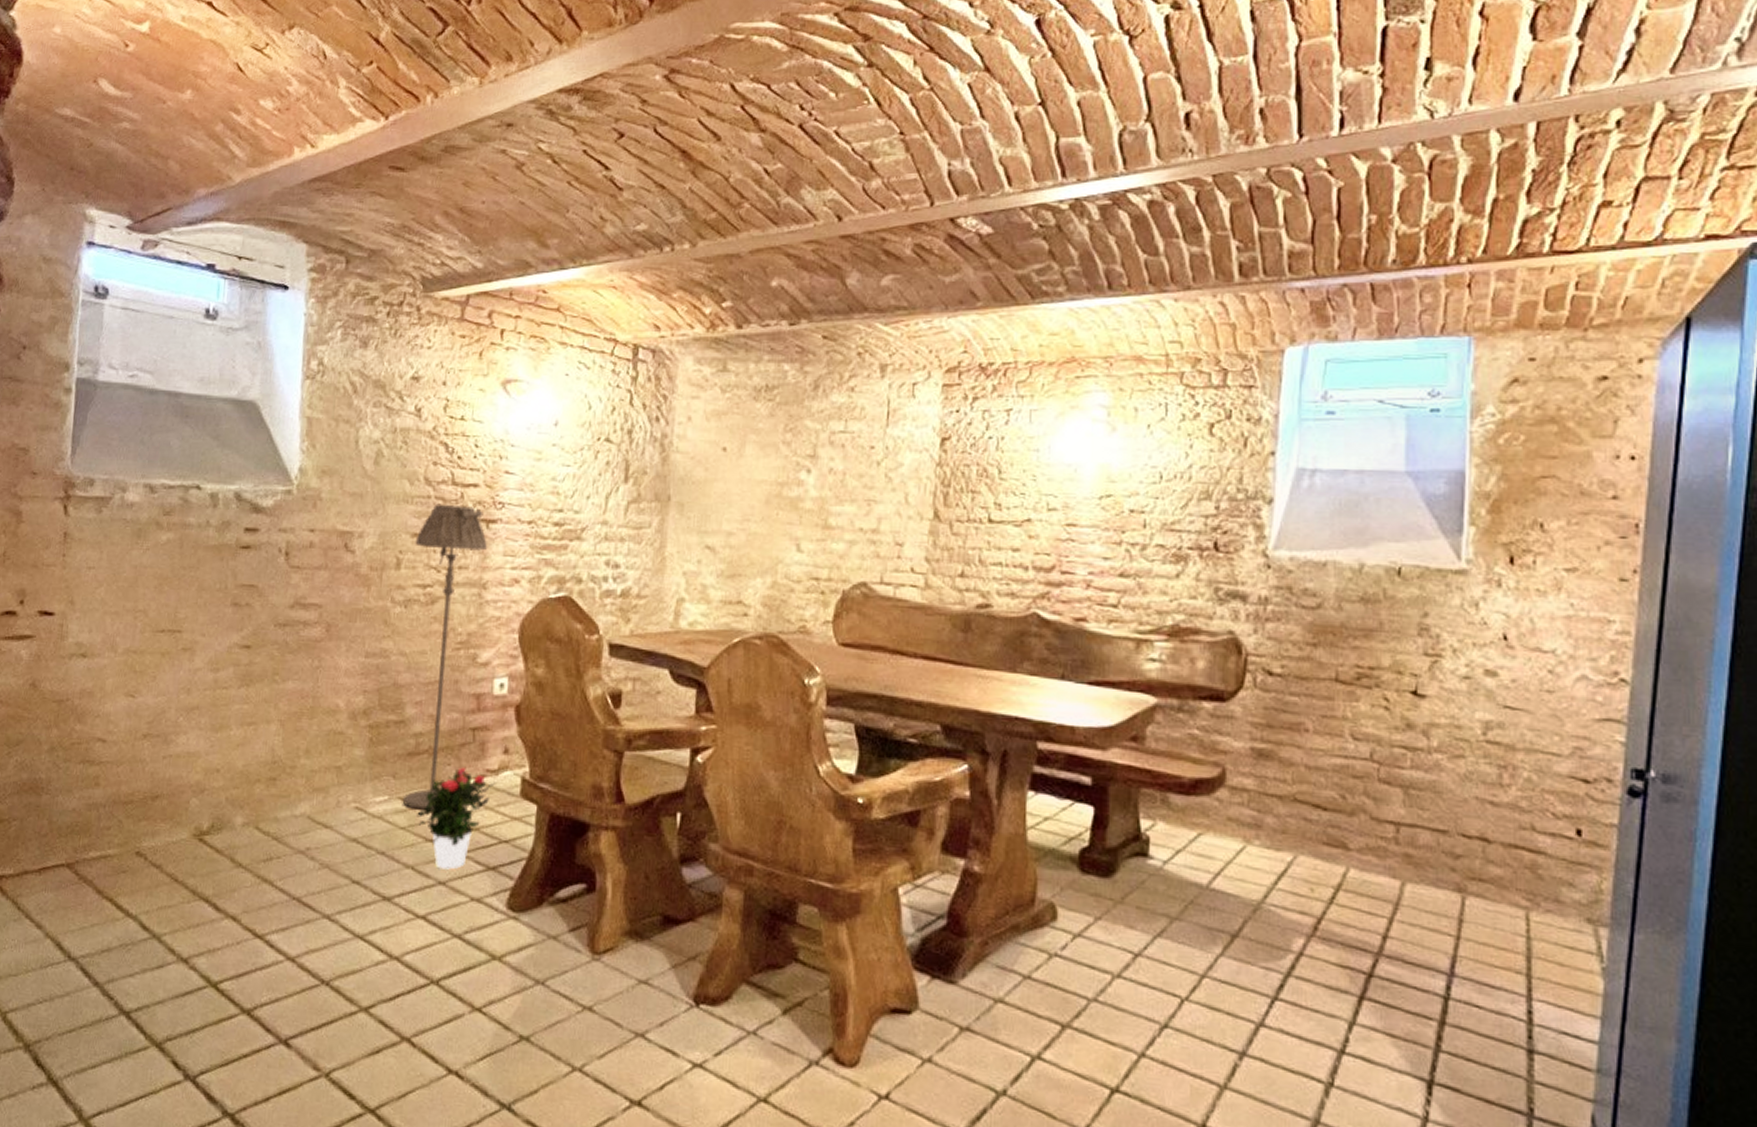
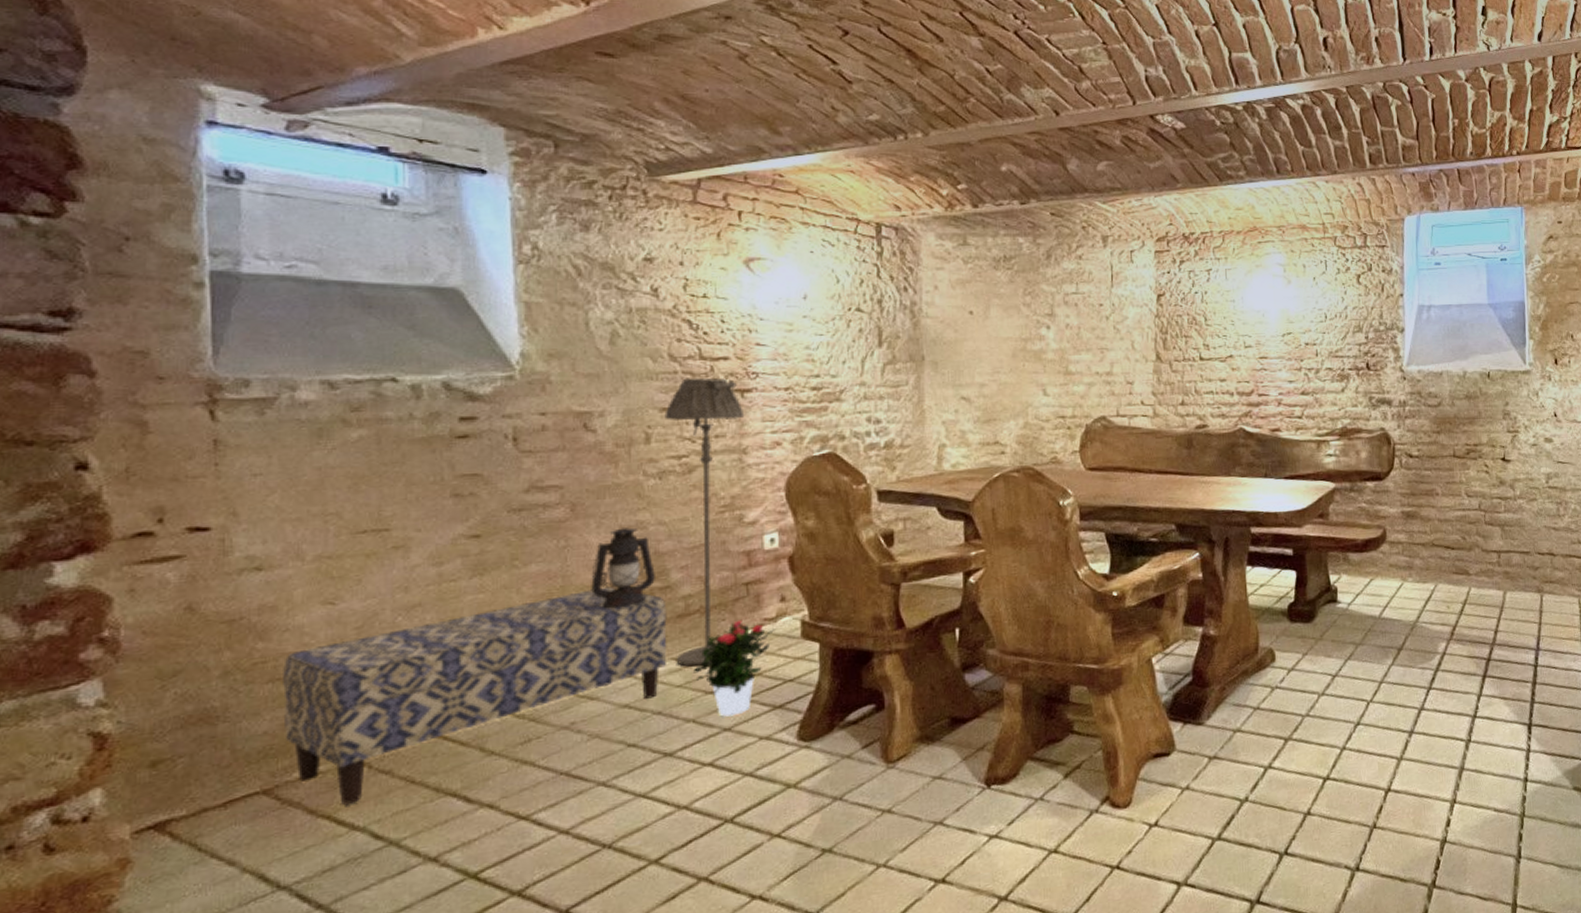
bench: none [87,713,399,891] -> present [281,586,667,805]
lantern: none [335,654,393,738] -> present [591,527,655,609]

